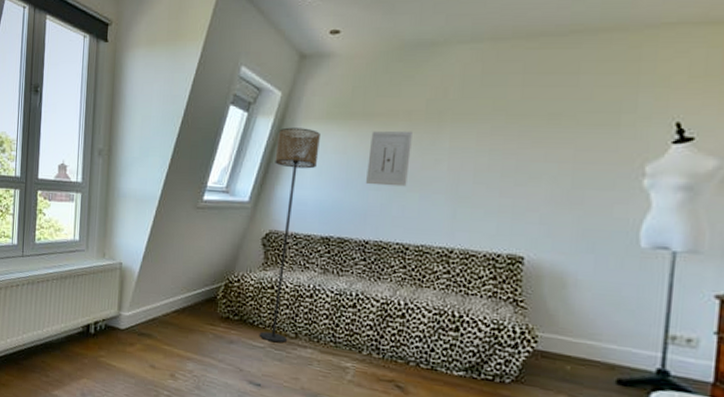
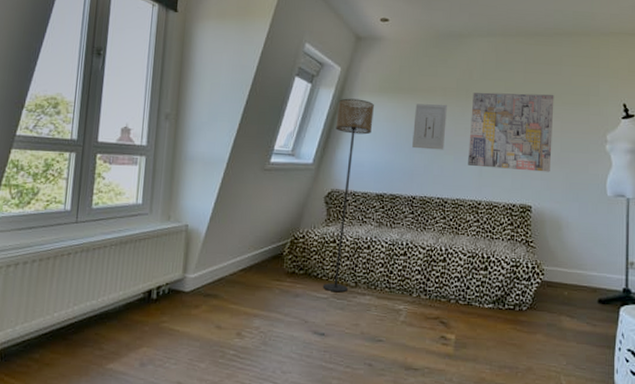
wall art: none [438,113,566,215] -> present [468,92,554,172]

